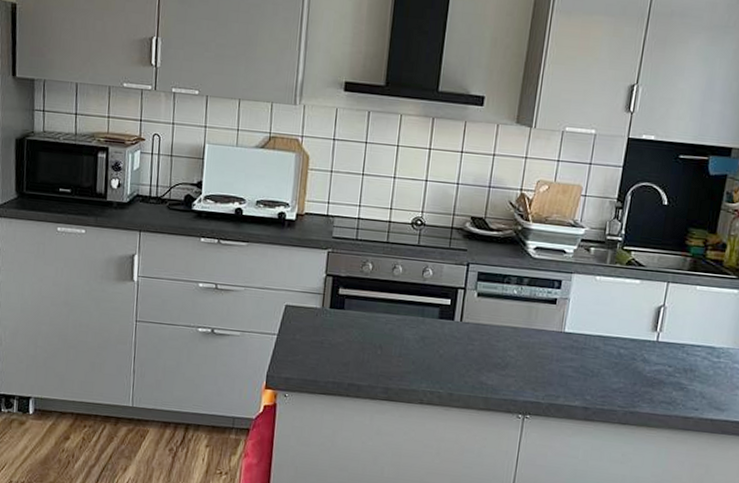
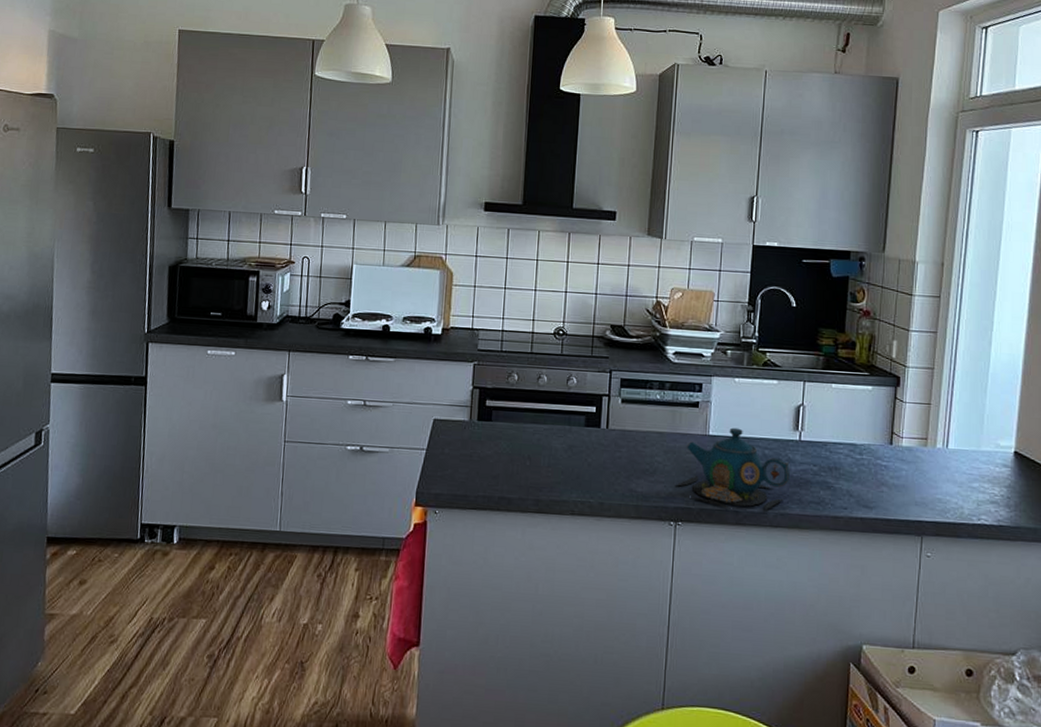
teapot: none [525,325,644,408] -> present [674,427,790,511]

